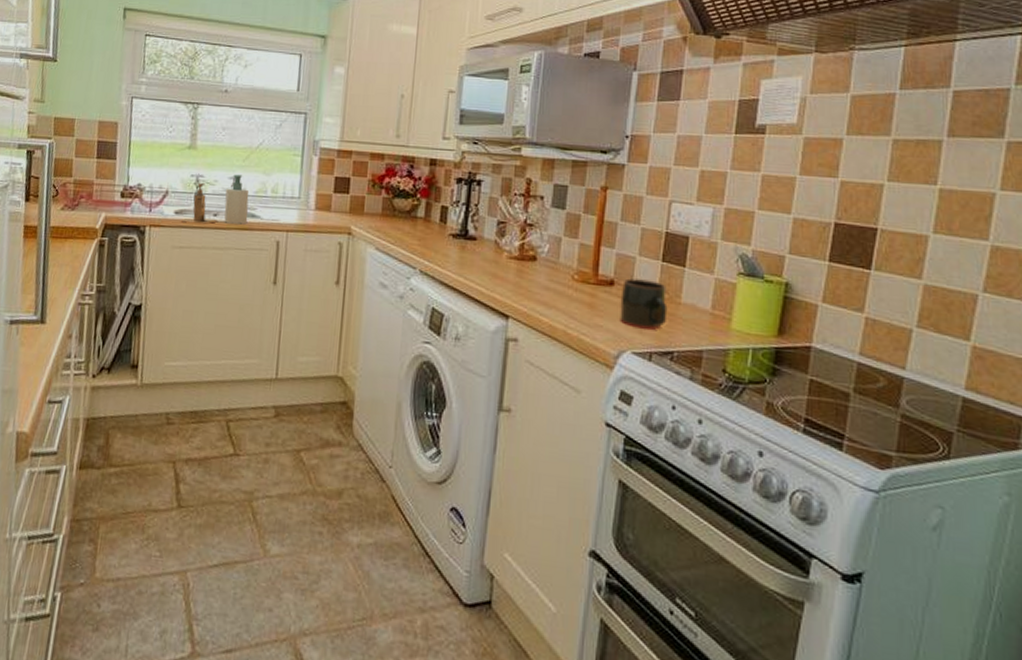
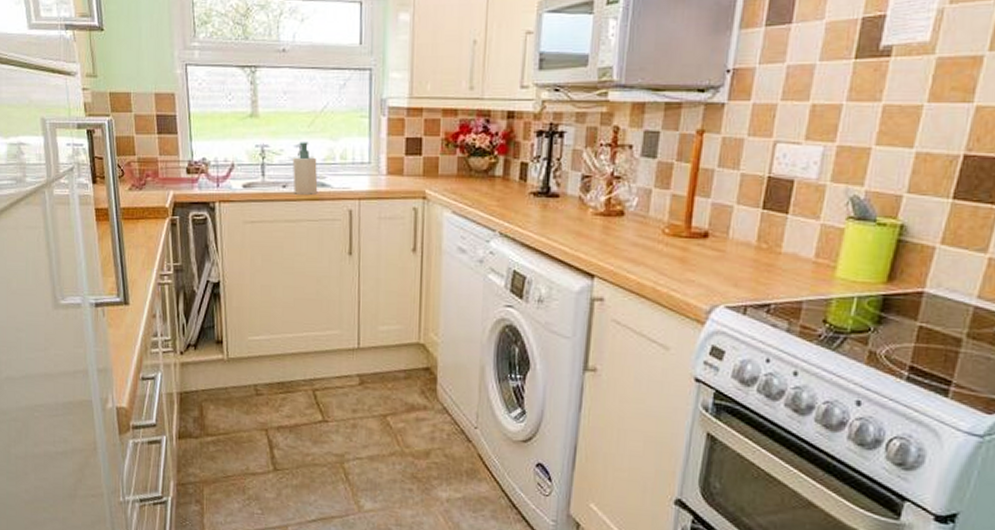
soap dispenser: present [181,183,217,226] -> none [250,154,287,198]
mug: present [620,278,668,330] -> none [713,229,767,282]

